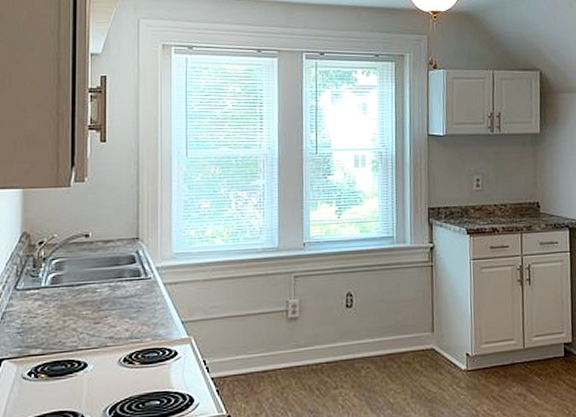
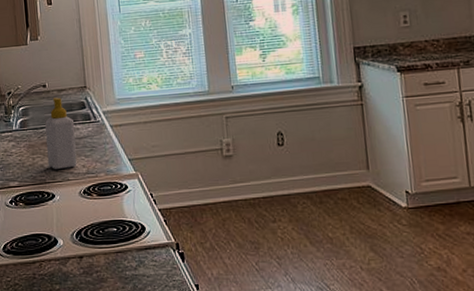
soap bottle: none [82,249,119,334] -> present [45,97,77,169]

